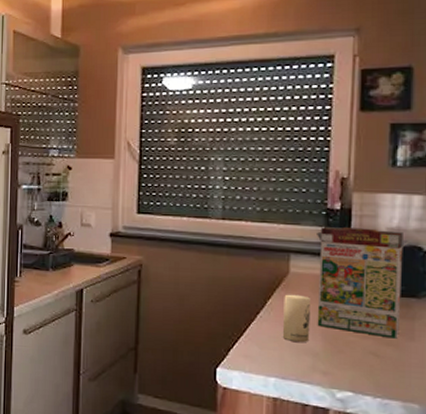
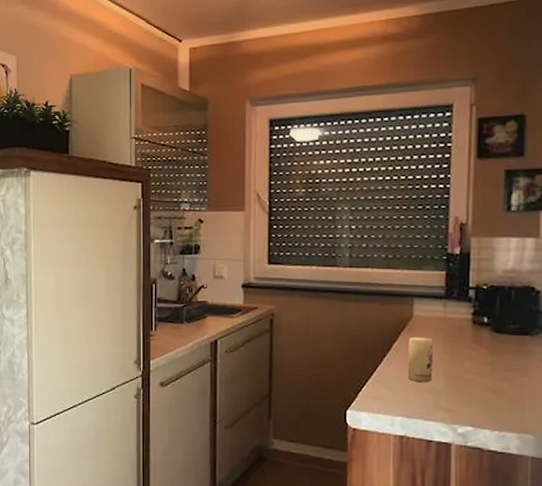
cereal box: present [317,226,411,339] -> none [438,270,525,375]

